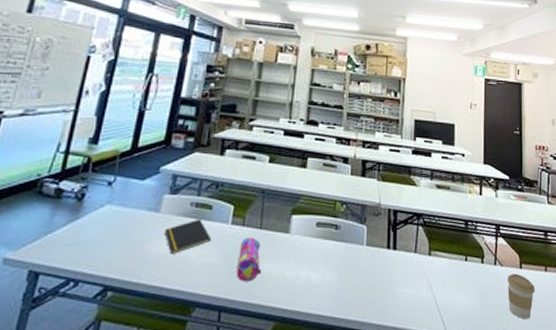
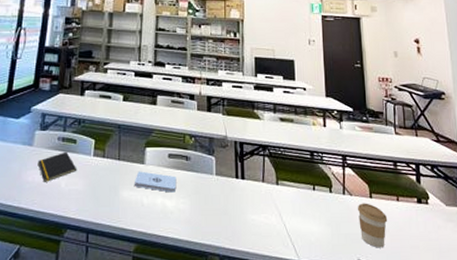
pencil case: present [236,237,262,282] -> none [100,168,122,207]
notepad: none [277,241,324,265] -> present [135,171,177,193]

